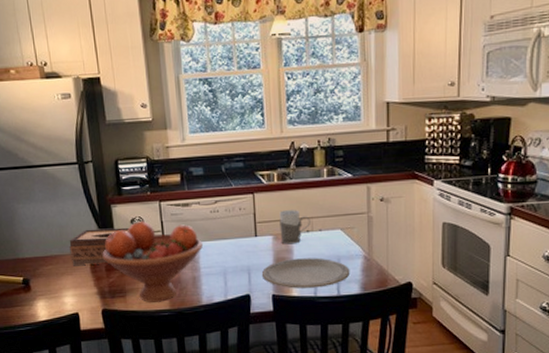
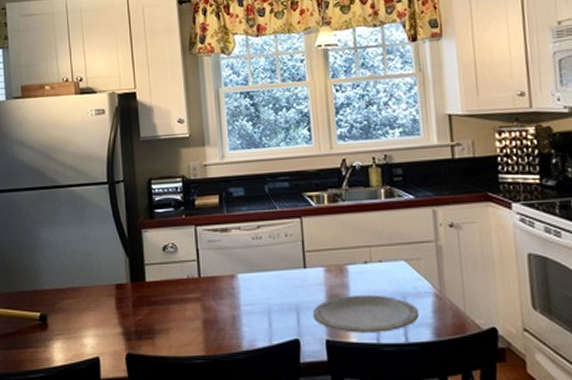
tissue box: present [69,227,129,266] -> none [94,255,160,301]
fruit bowl: present [102,221,203,302] -> none [129,249,243,346]
mug: present [279,210,311,245] -> none [331,237,368,278]

